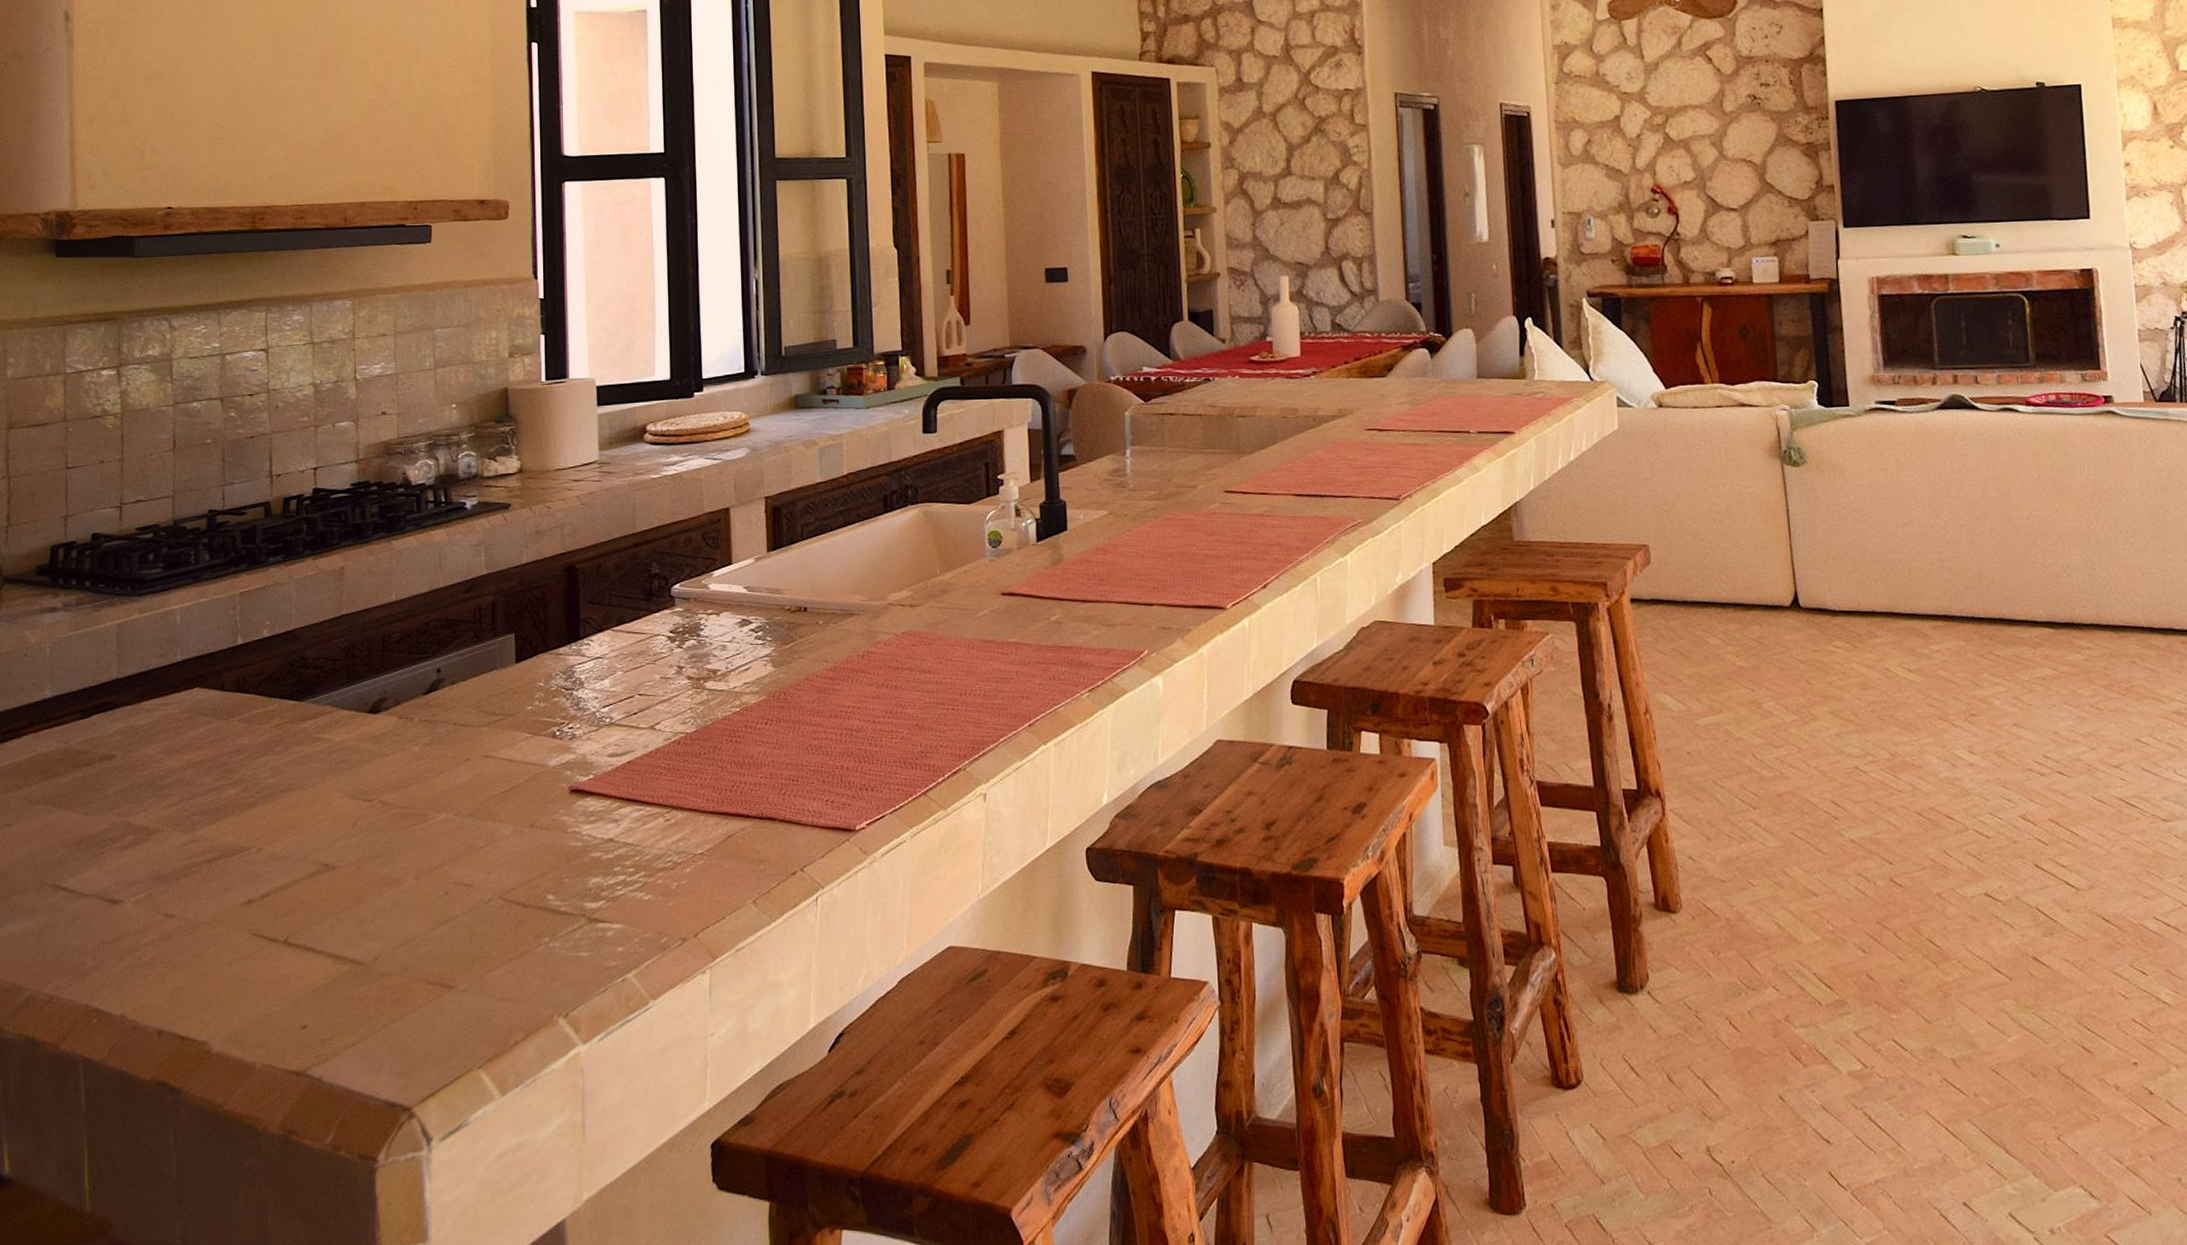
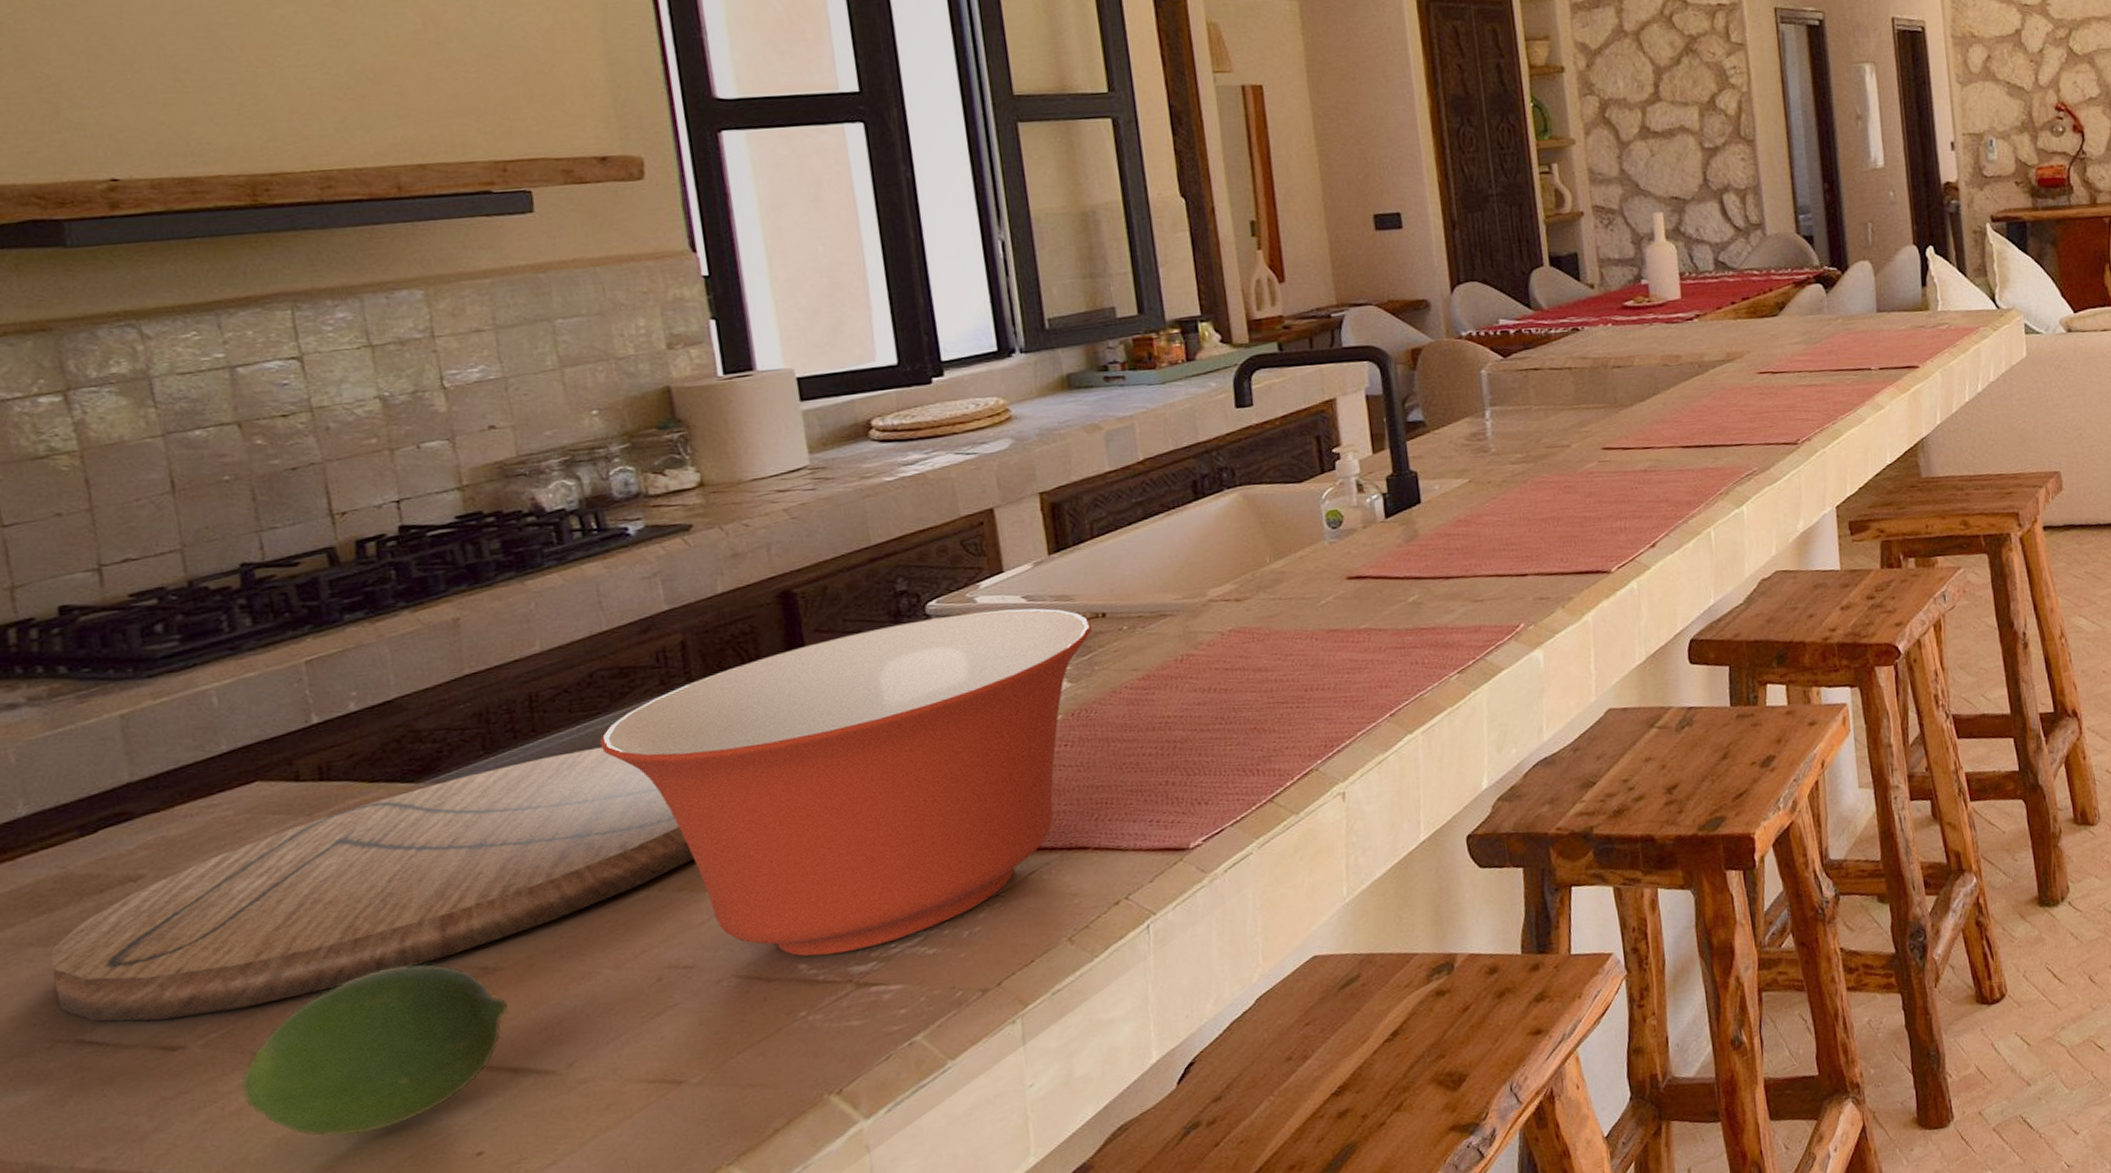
cutting board: none [48,685,482,877] -> present [51,746,695,1022]
fruit: none [154,855,339,995] -> present [240,963,509,1137]
mixing bowl: none [427,597,795,890] -> present [599,608,1092,957]

